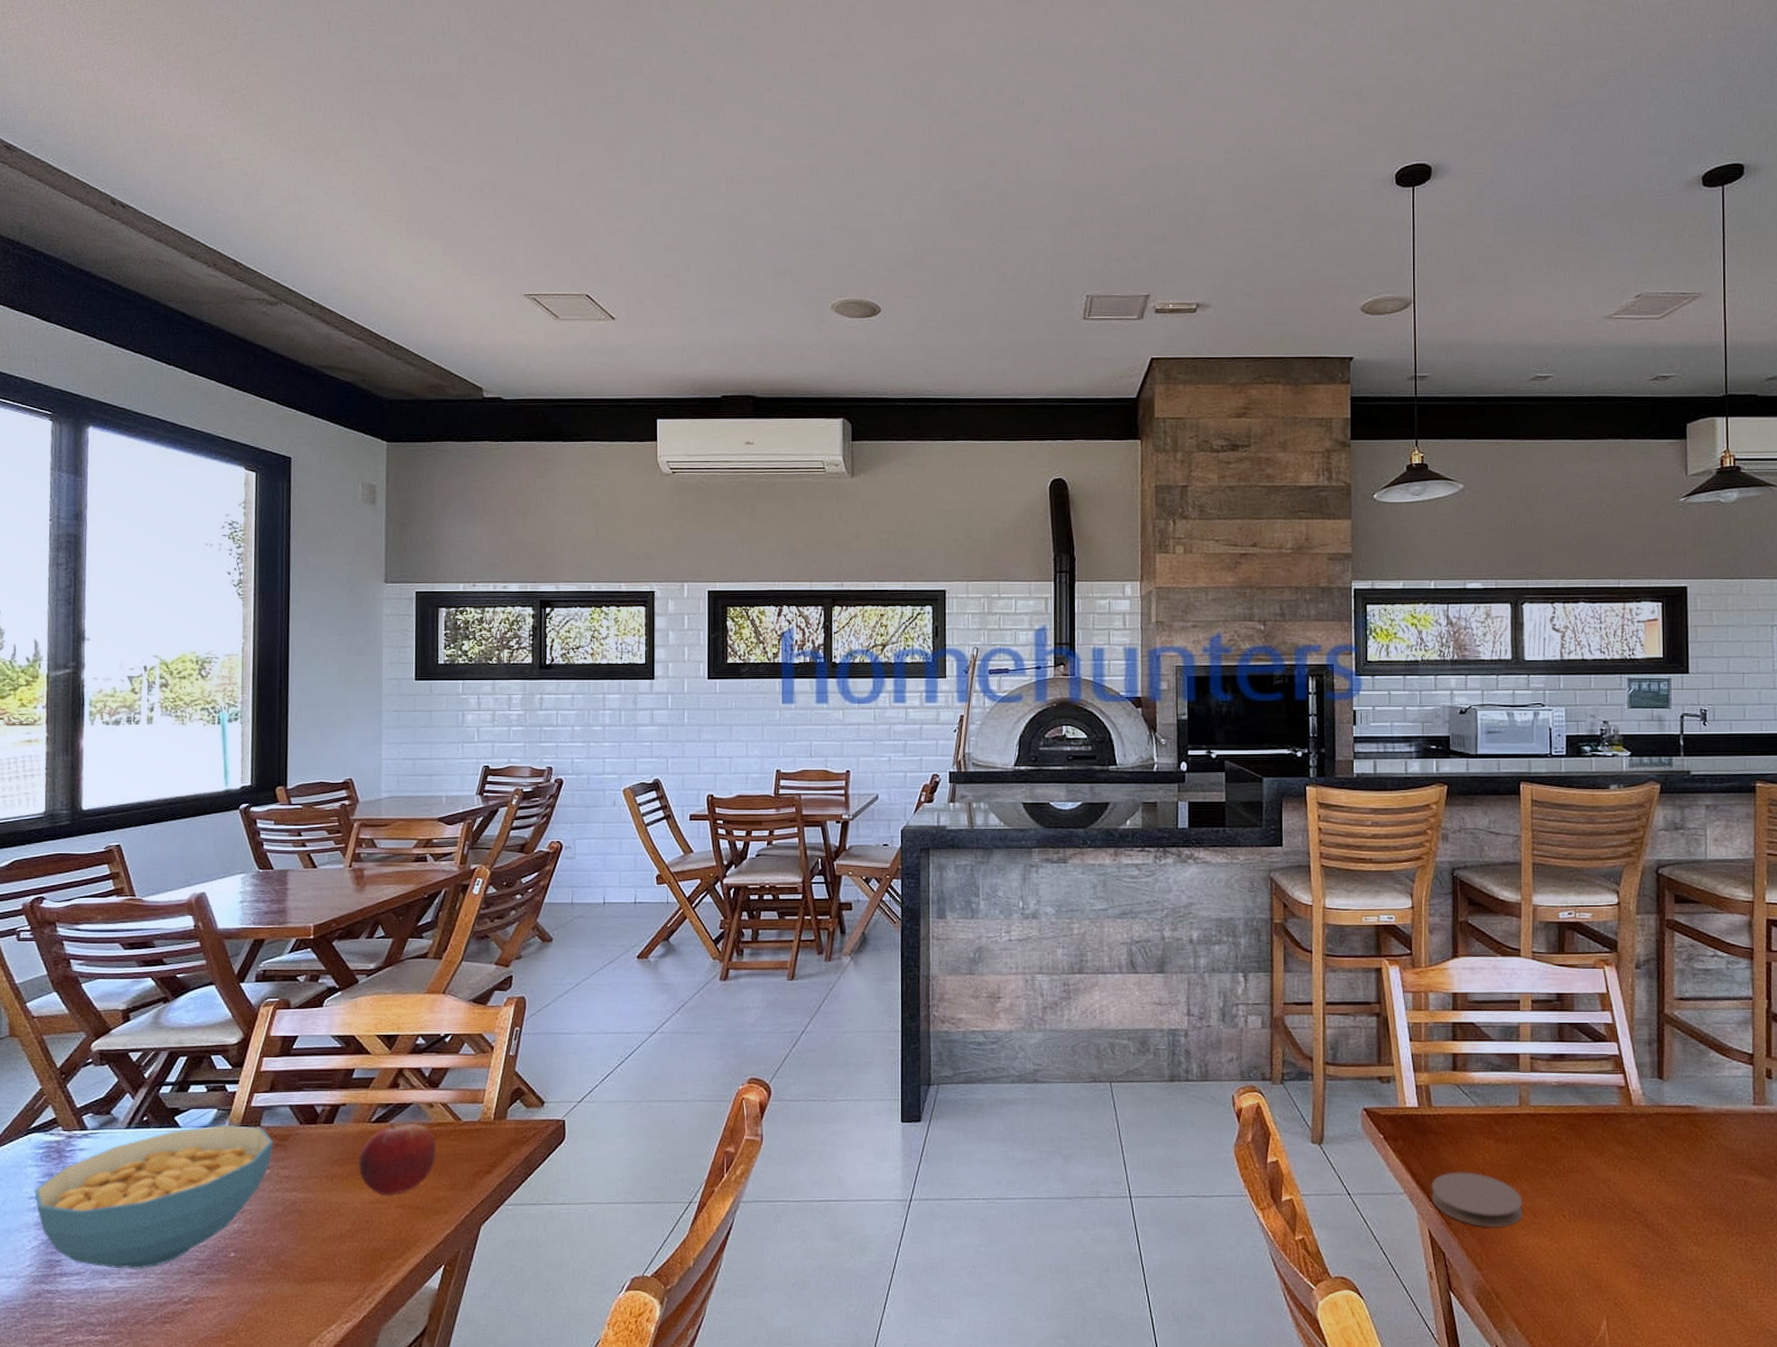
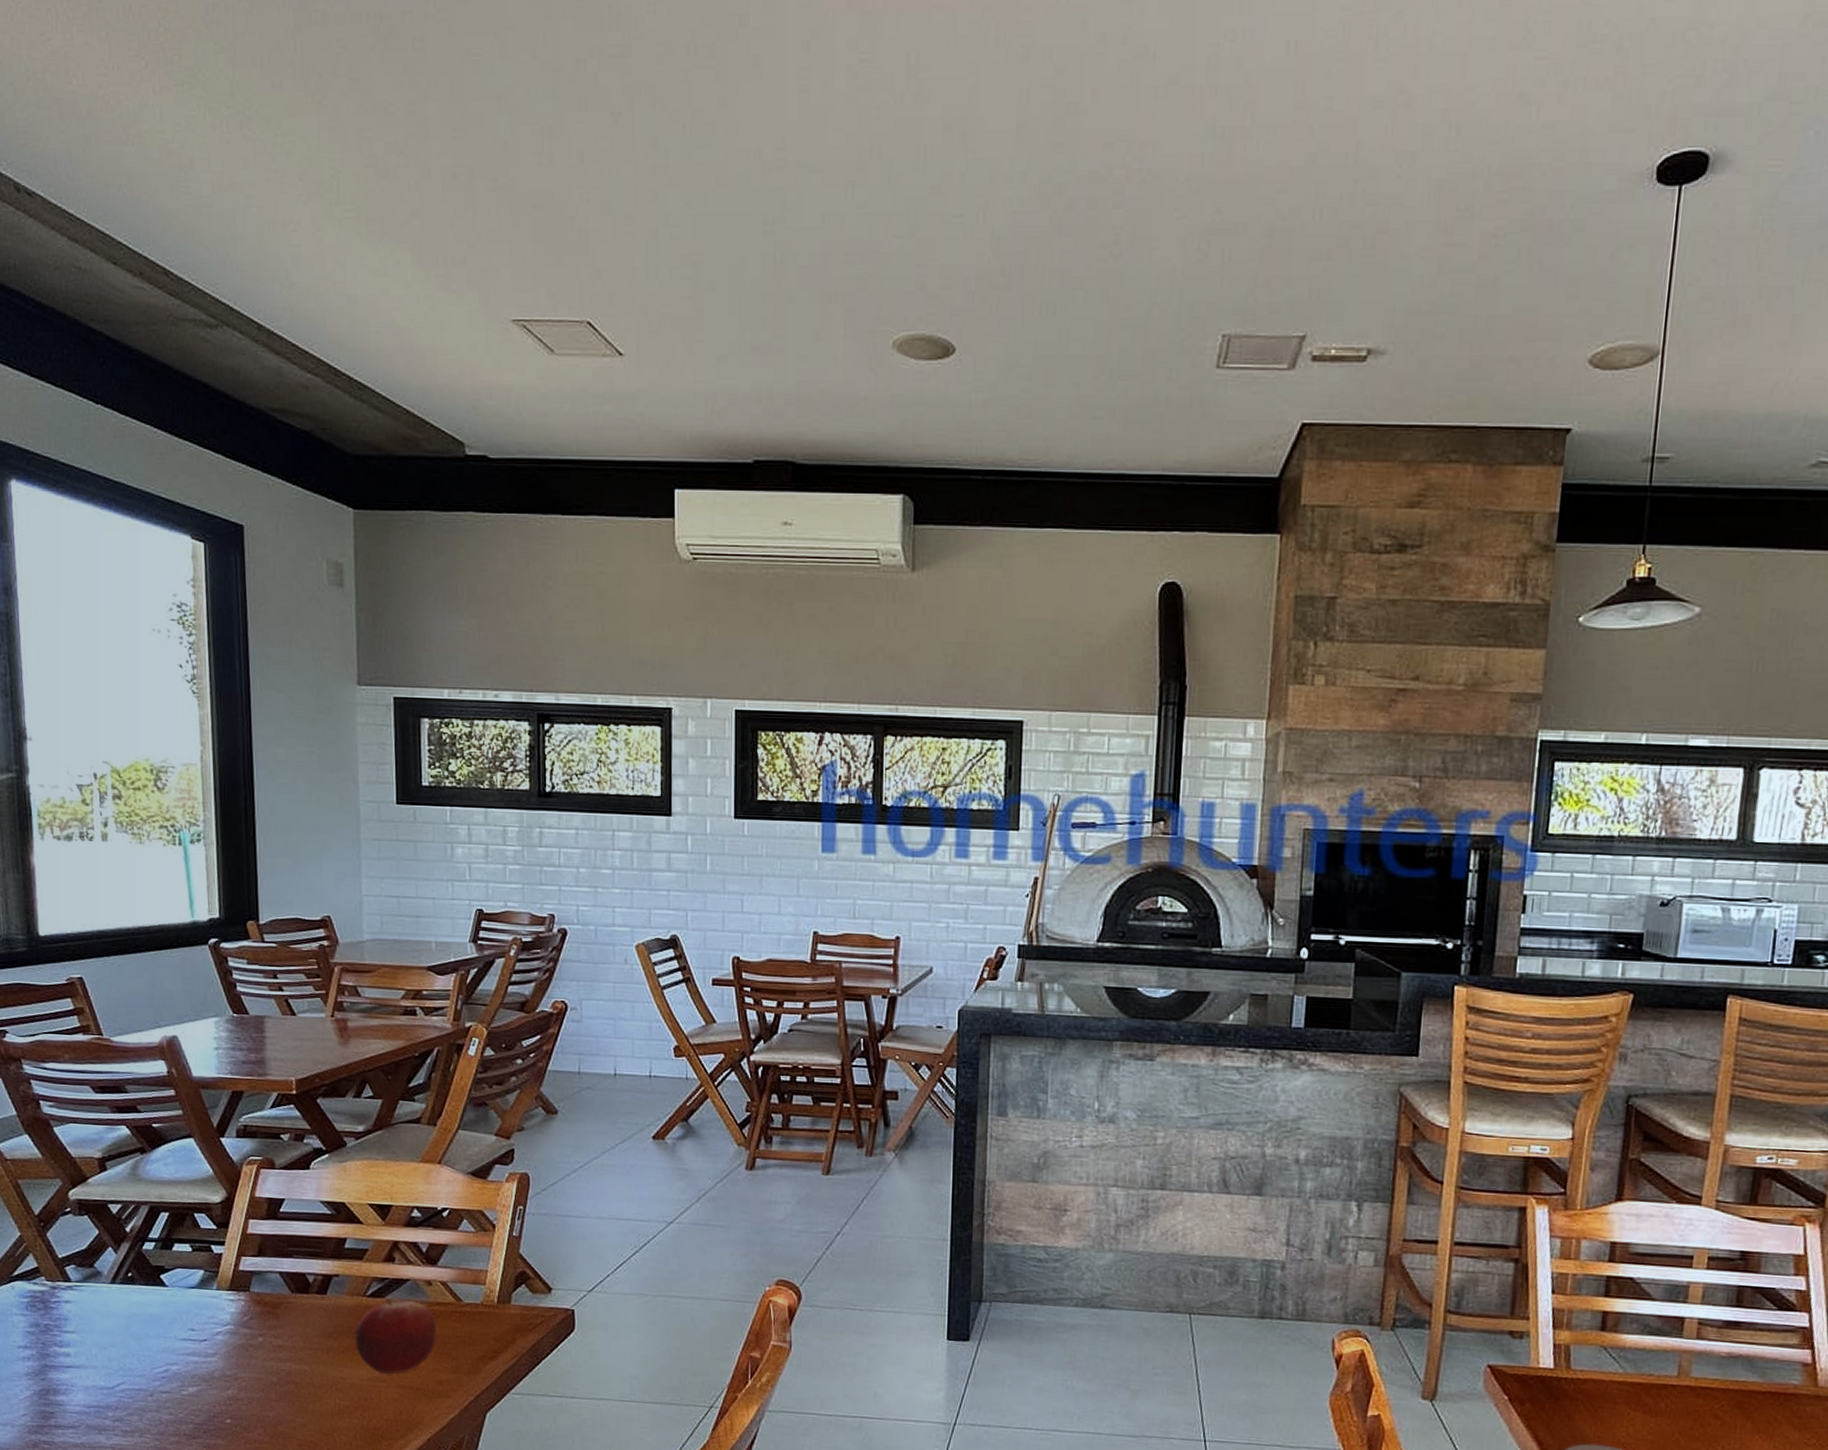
cereal bowl: present [34,1124,273,1269] -> none [22,1287,264,1428]

